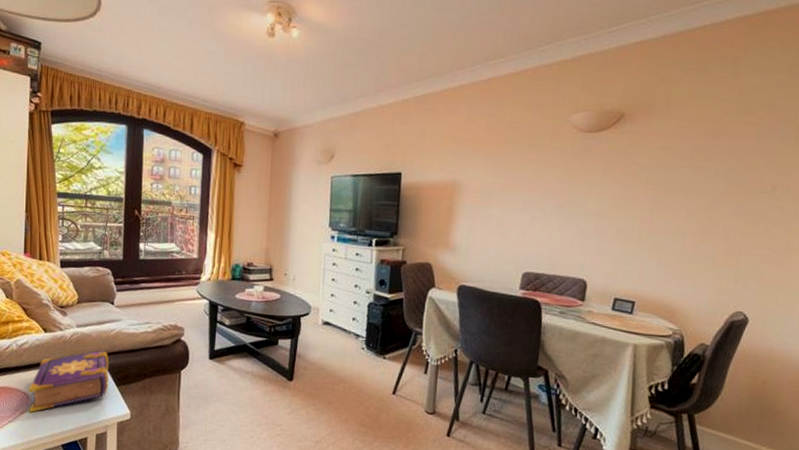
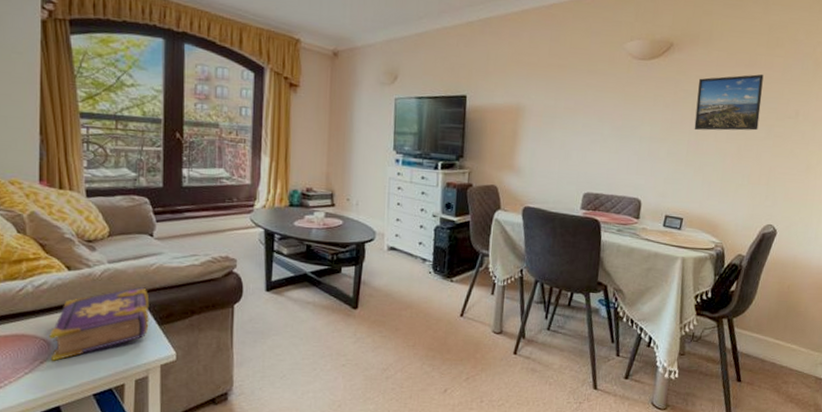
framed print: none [648,144,732,207] -> present [694,74,764,131]

